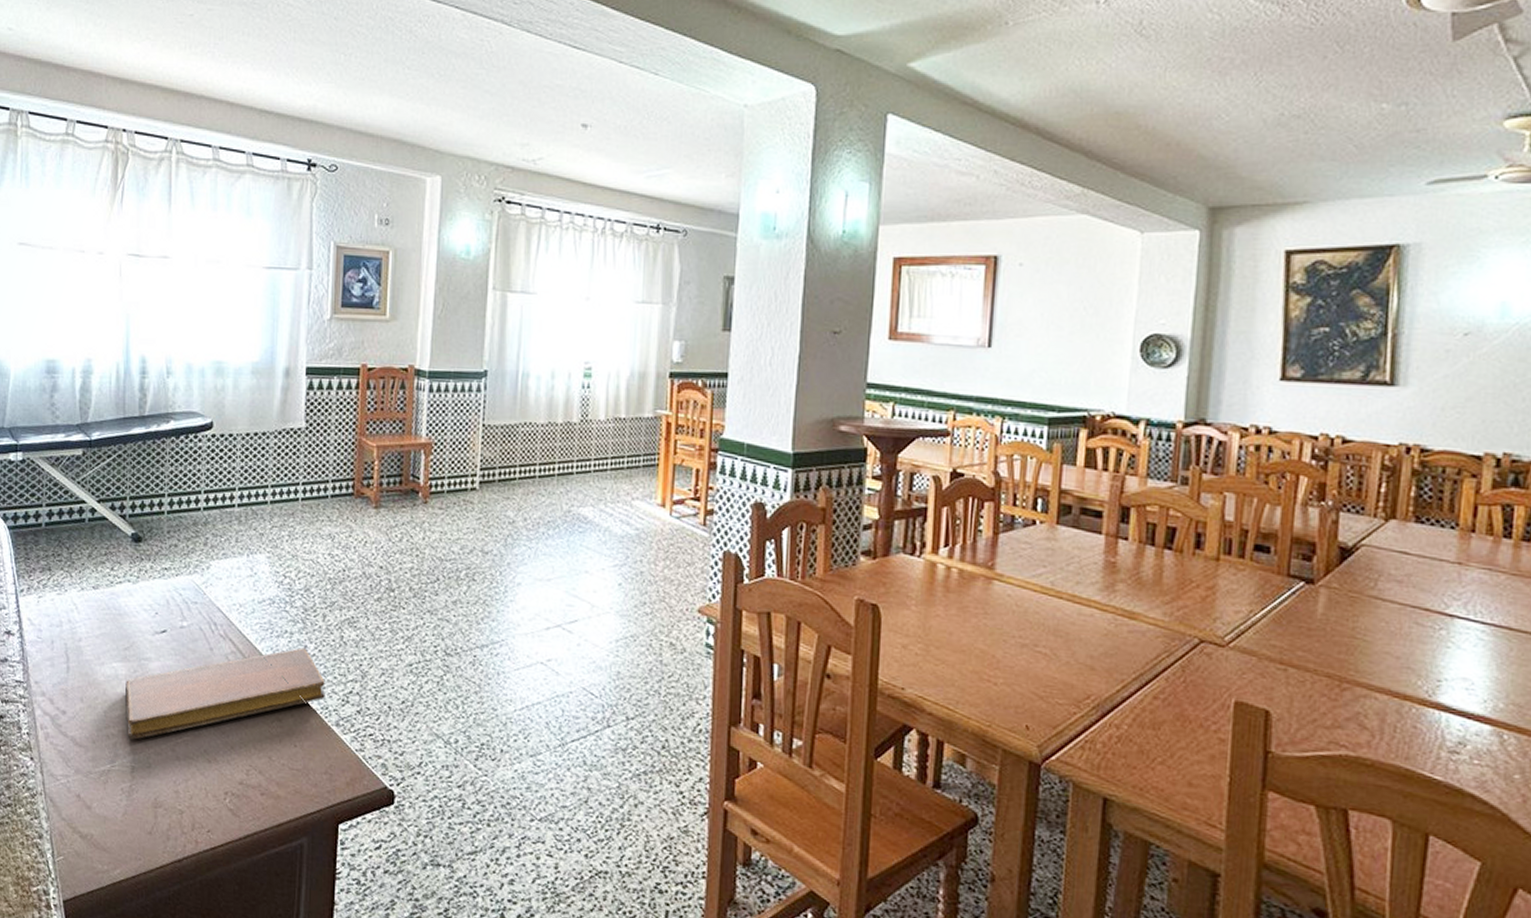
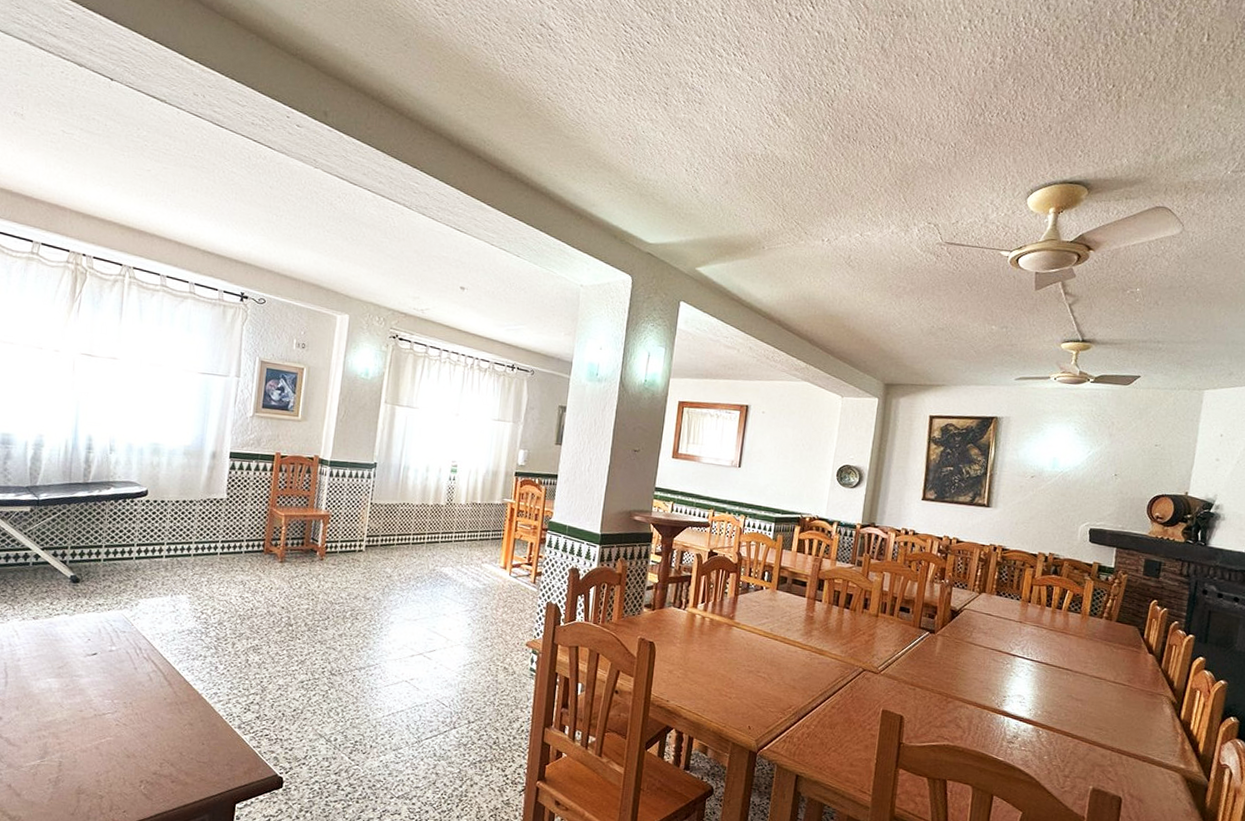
notebook: present [126,647,325,740] -> none [57,668,231,740]

